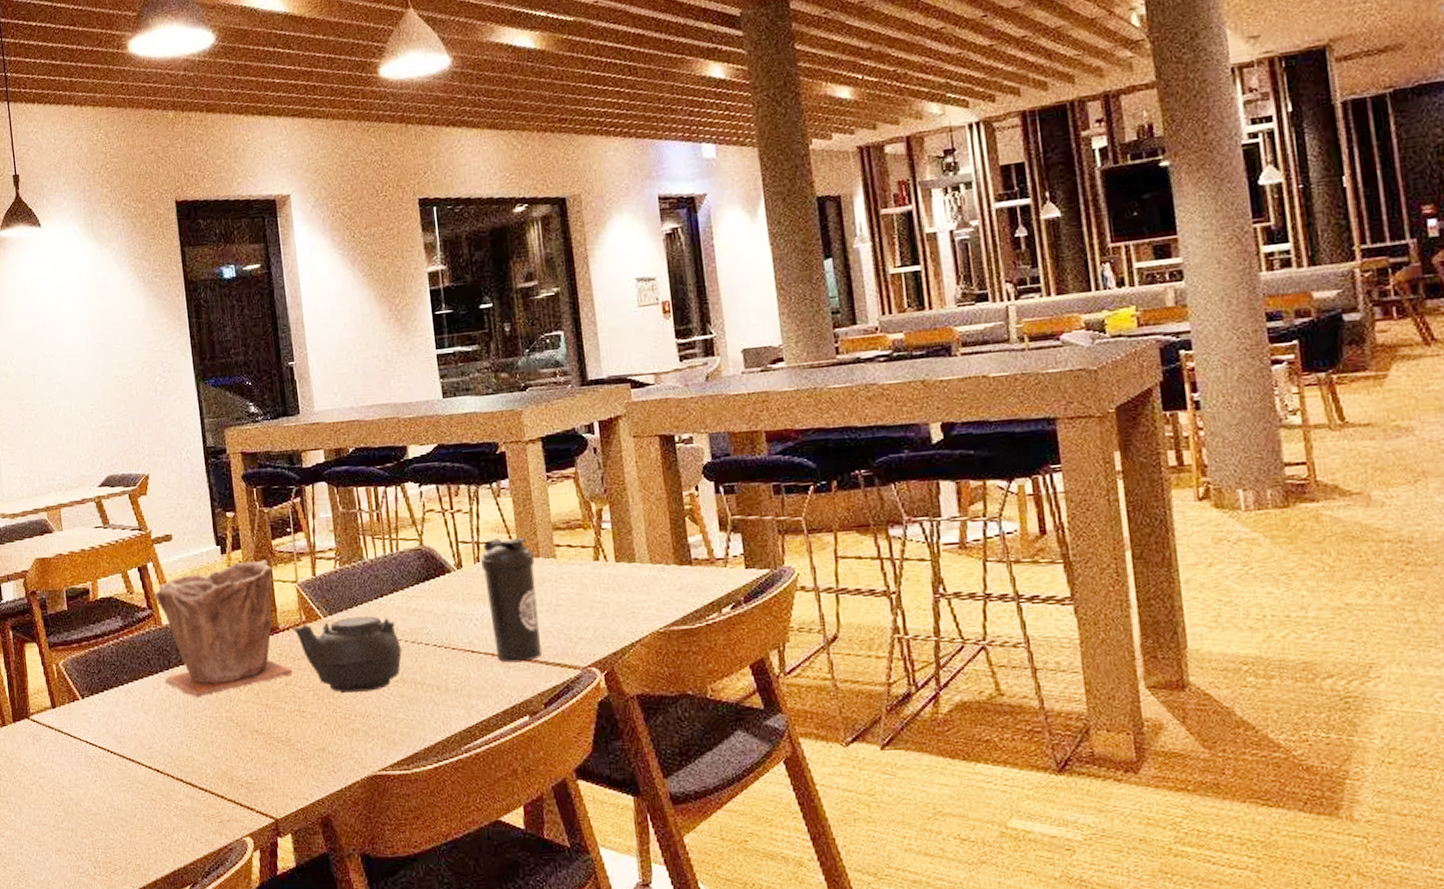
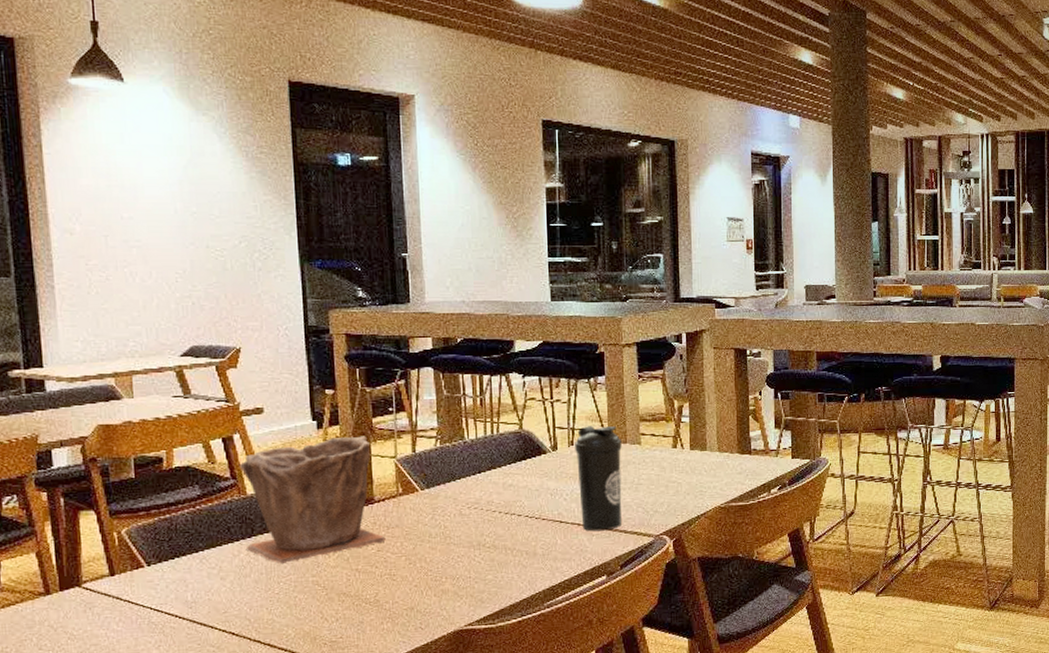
teapot: present [292,616,403,694] -> none [388,490,496,559]

